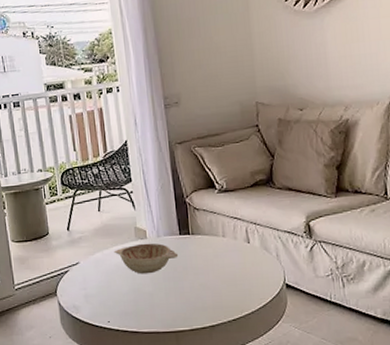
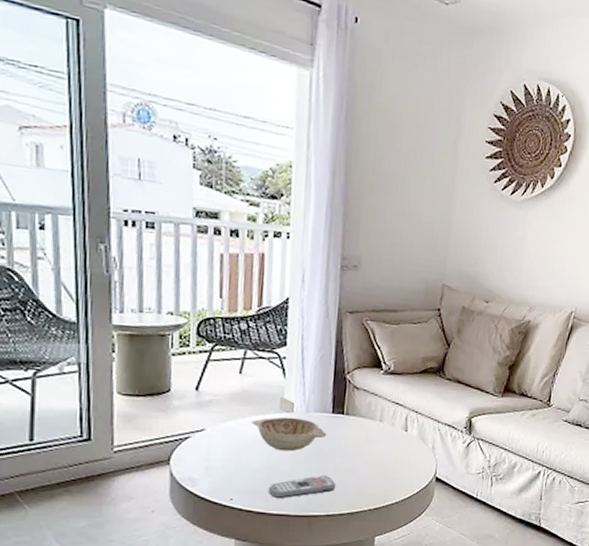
remote control: none [137,292,195,318] -> present [268,474,336,499]

